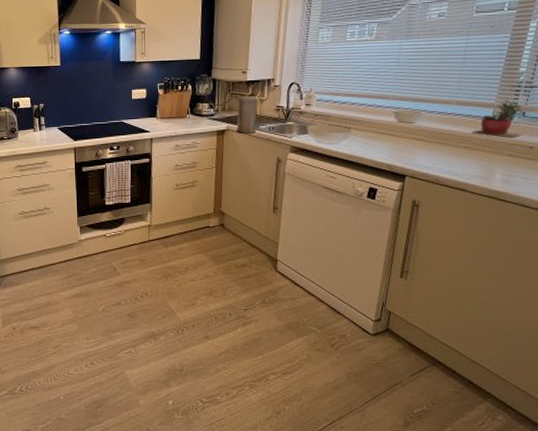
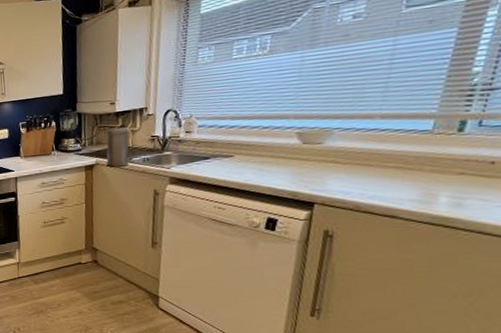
bowl: present [307,124,353,146] -> none [188,152,245,174]
succulent plant: present [471,99,526,138] -> none [403,107,484,153]

